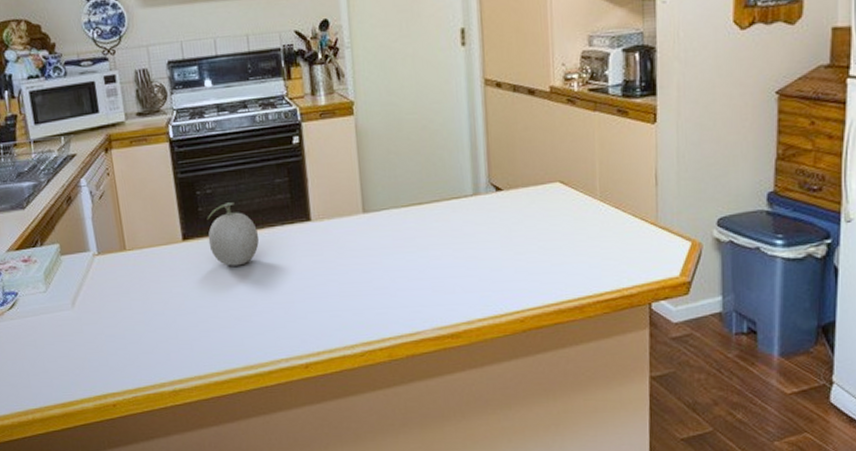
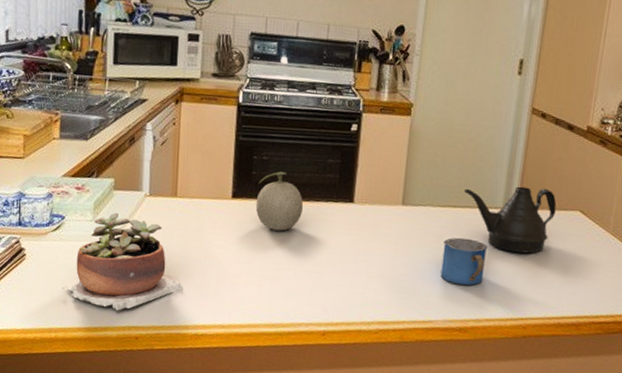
succulent plant: none [28,278,151,381] -> present [61,212,182,311]
mug: none [416,235,467,288] -> present [440,237,488,286]
teapot: none [428,164,533,242] -> present [464,186,557,254]

